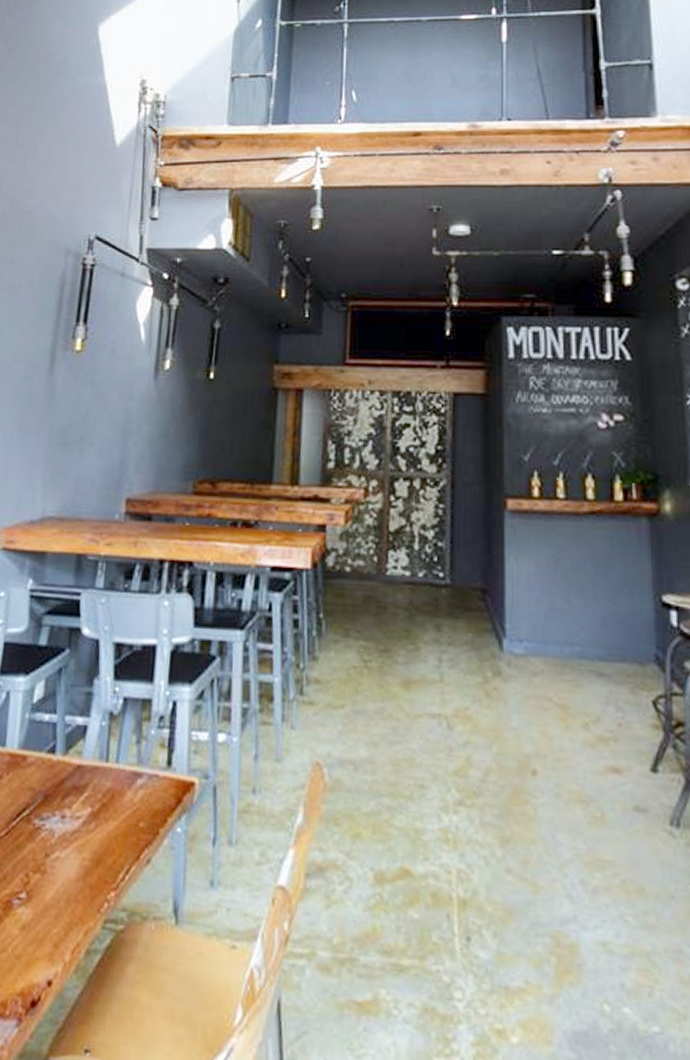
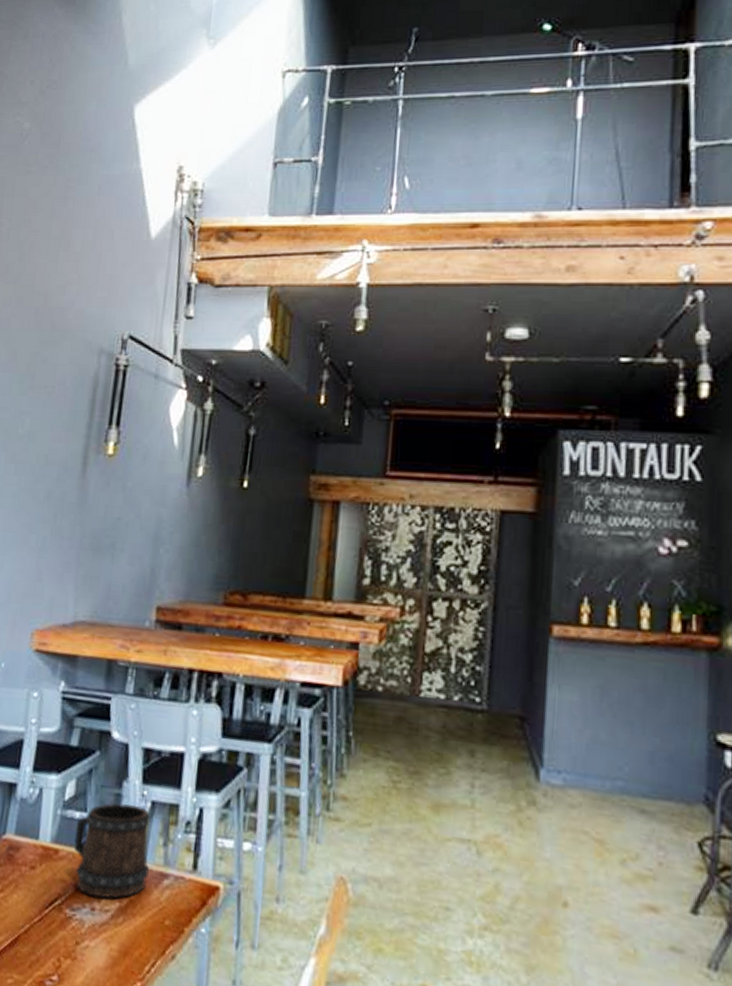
beer mug: none [42,702,123,804] -> present [73,803,151,899]

